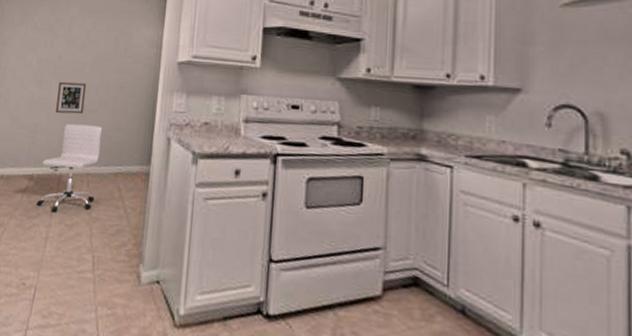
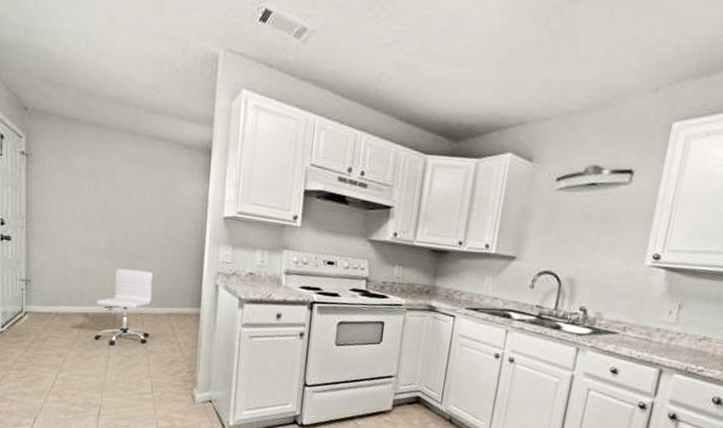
picture frame: present [56,81,87,114] -> none [105,228,135,260]

